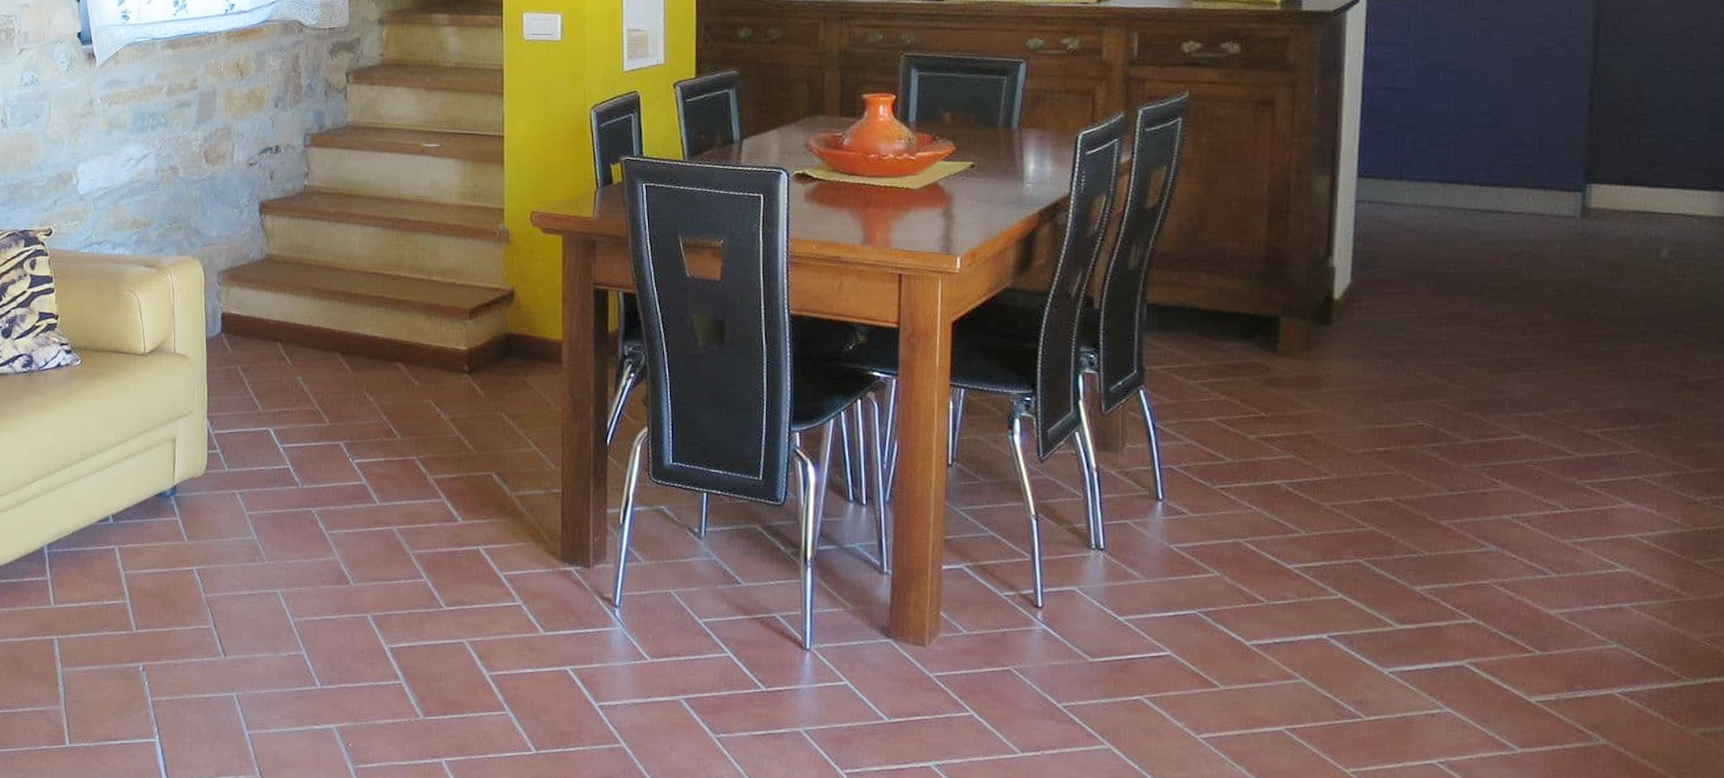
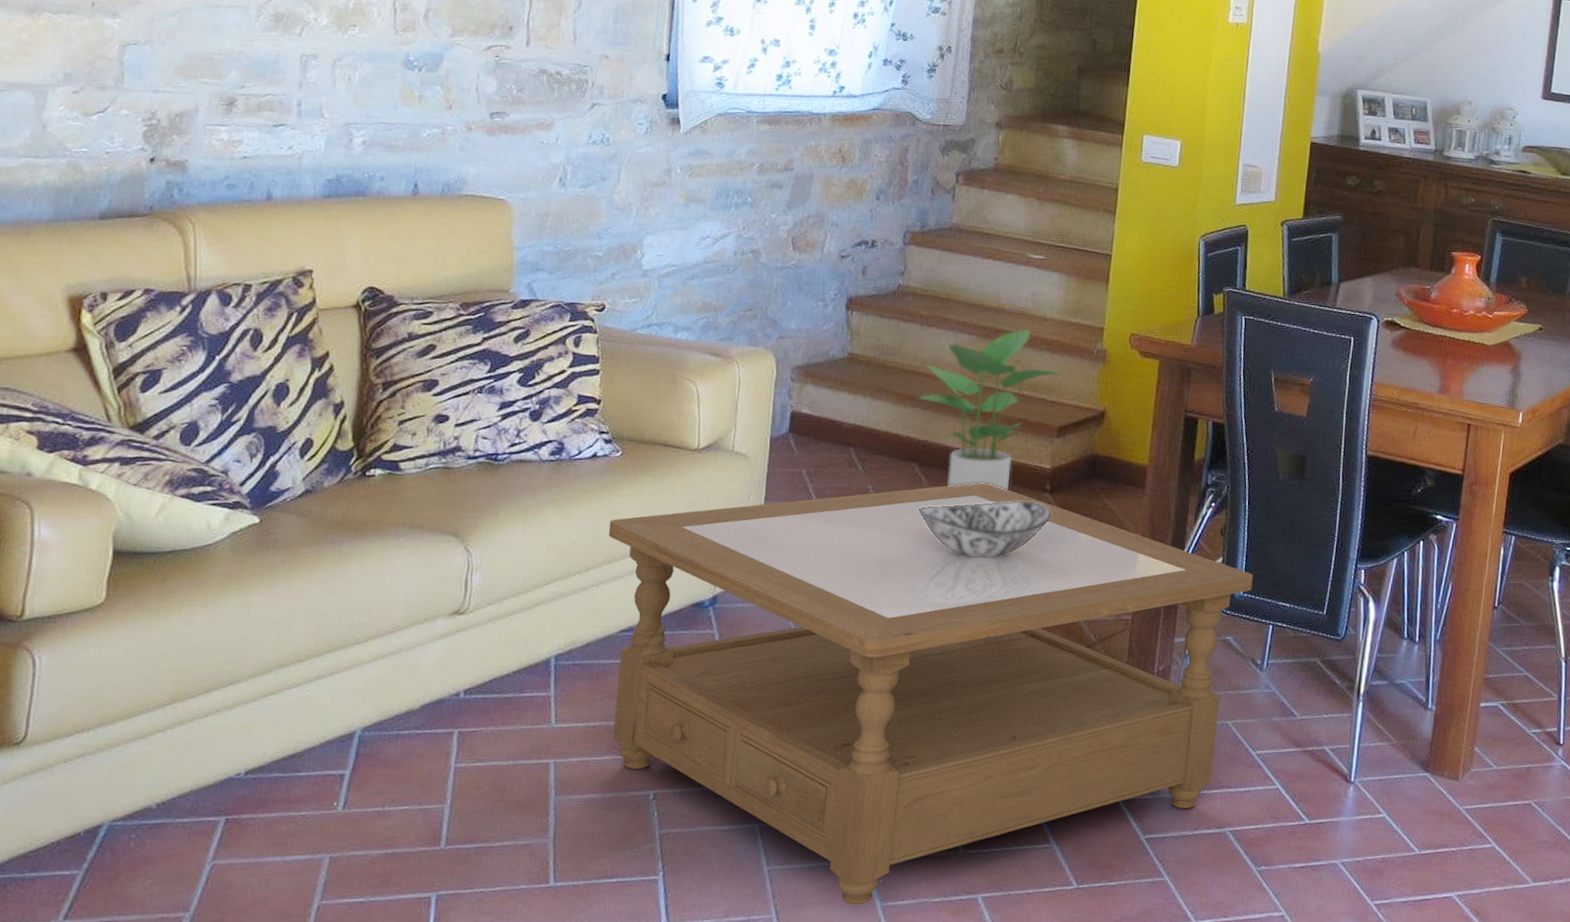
coffee table: none [78,367,681,767] -> present [608,482,1253,905]
potted plant: none [333,216,470,374] -> present [916,328,1064,491]
decorative bowl: none [347,384,472,440] -> present [919,501,1051,558]

